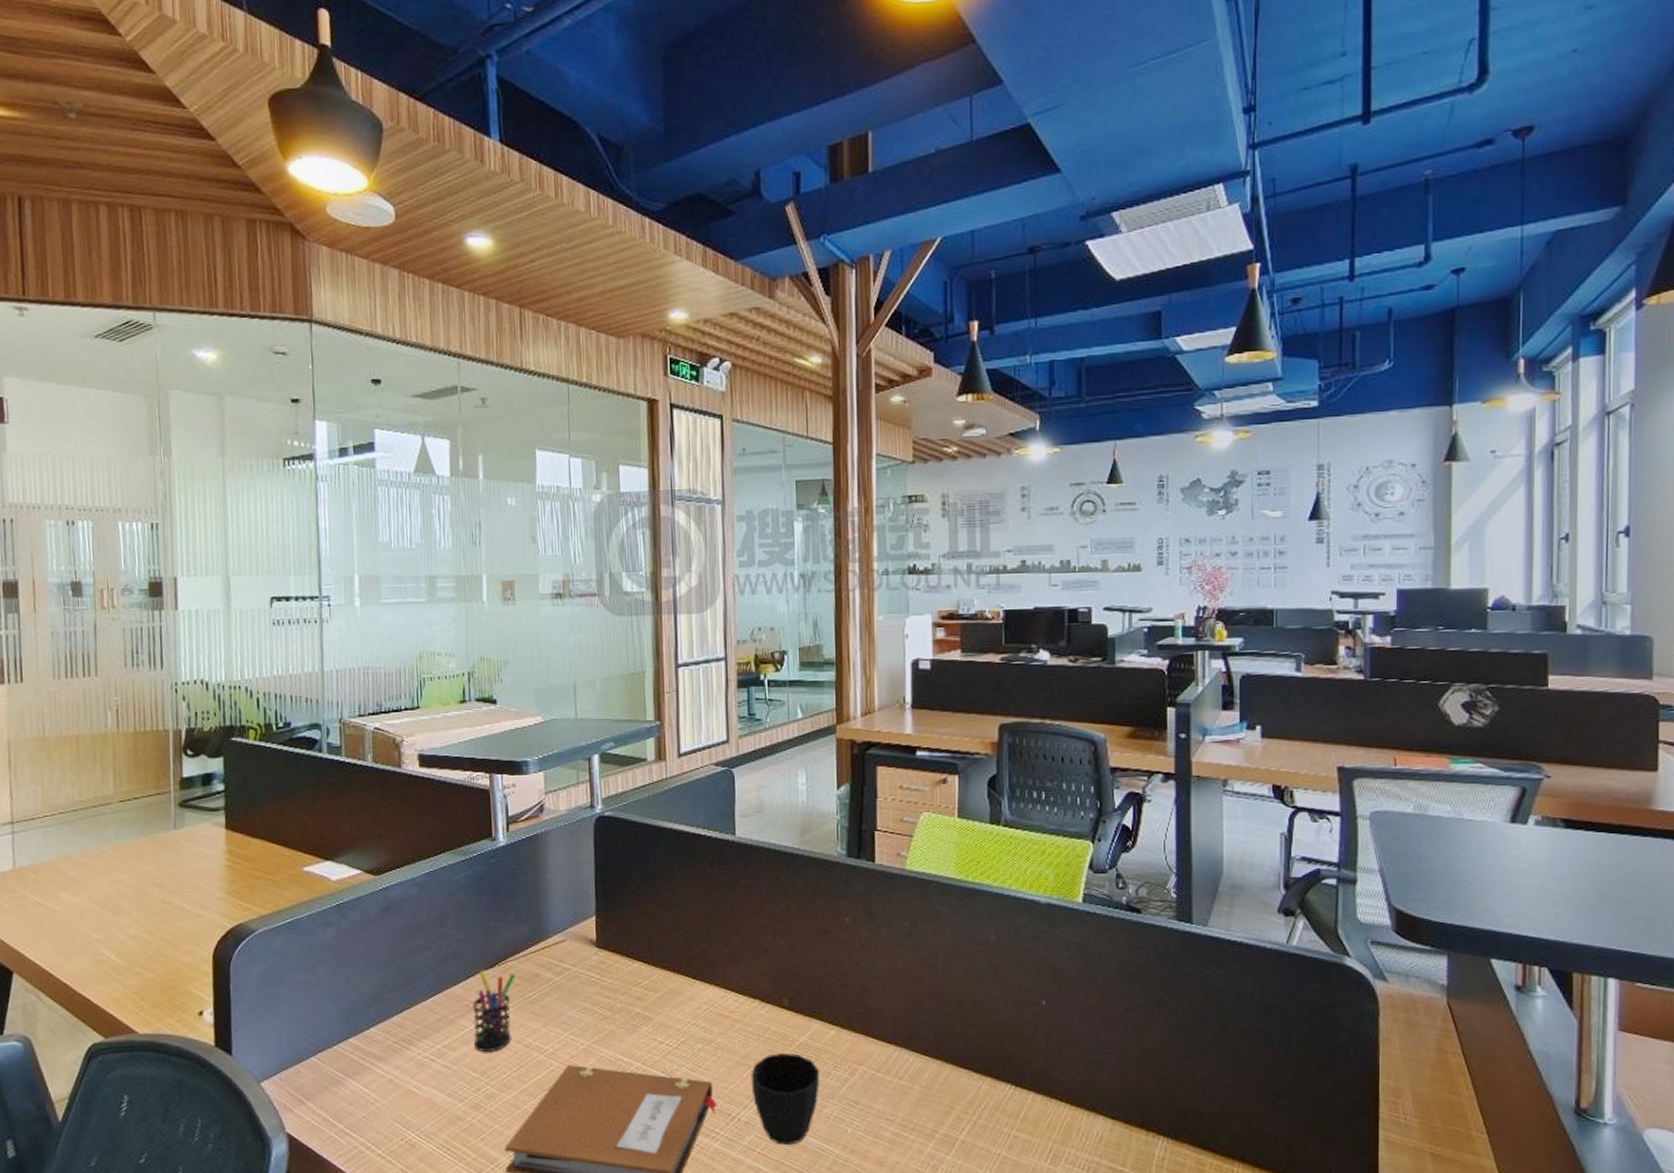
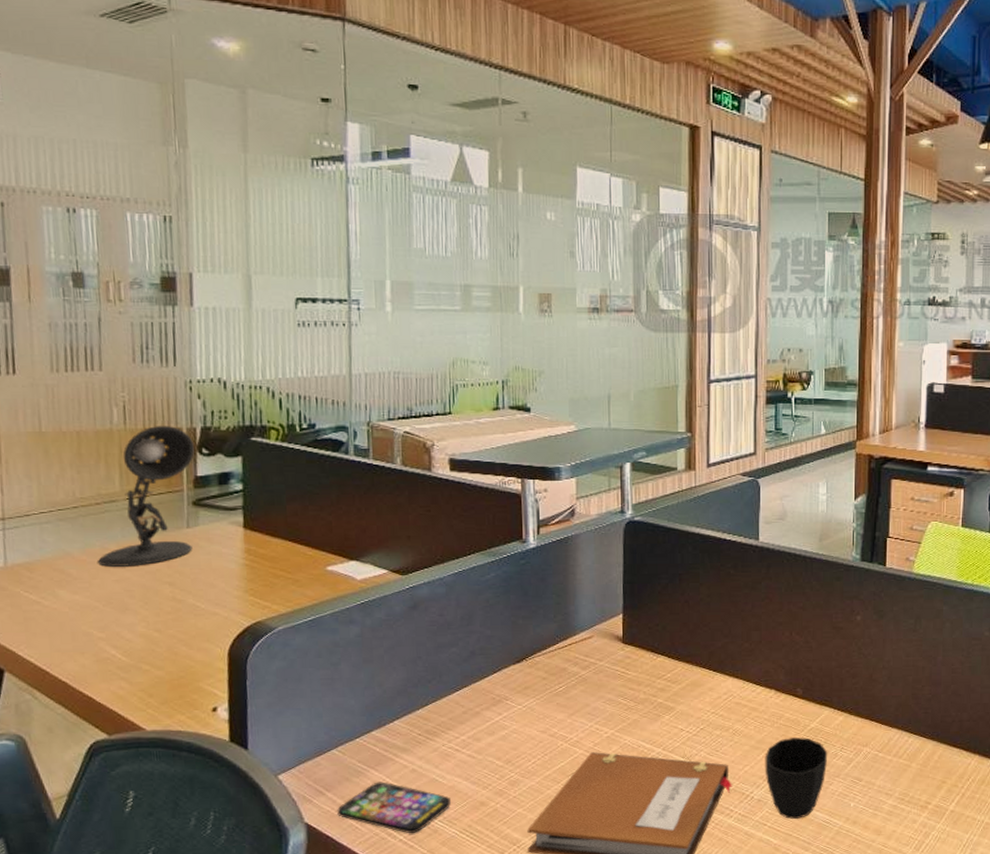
desk lamp: none [95,727,181,869] -> present [98,425,195,567]
smartphone: none [317,1092,427,1147] -> present [337,781,451,833]
pen holder: present [472,970,516,1051] -> none [498,665,542,741]

